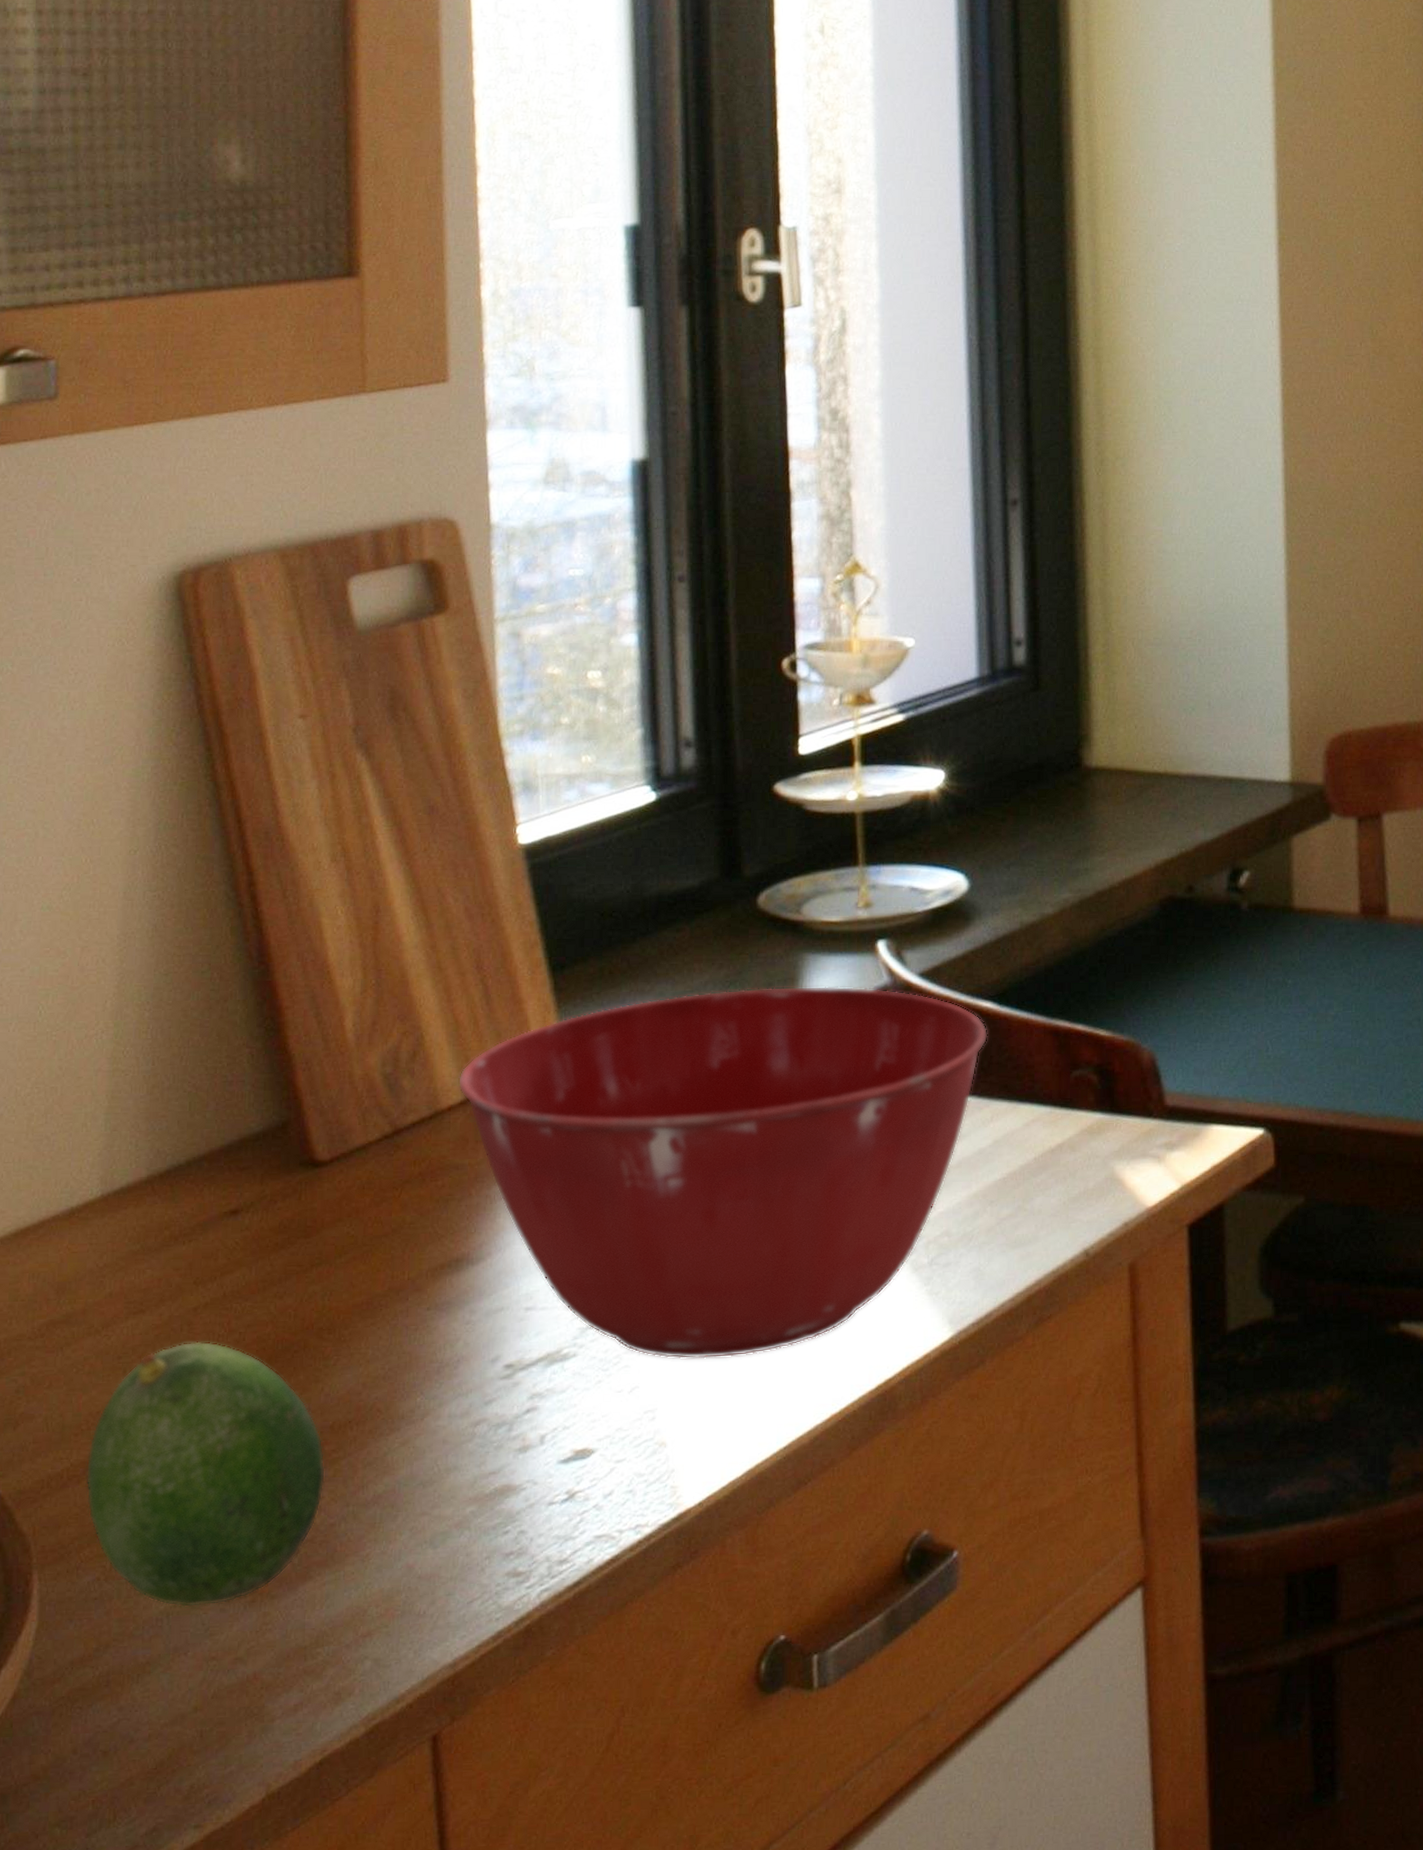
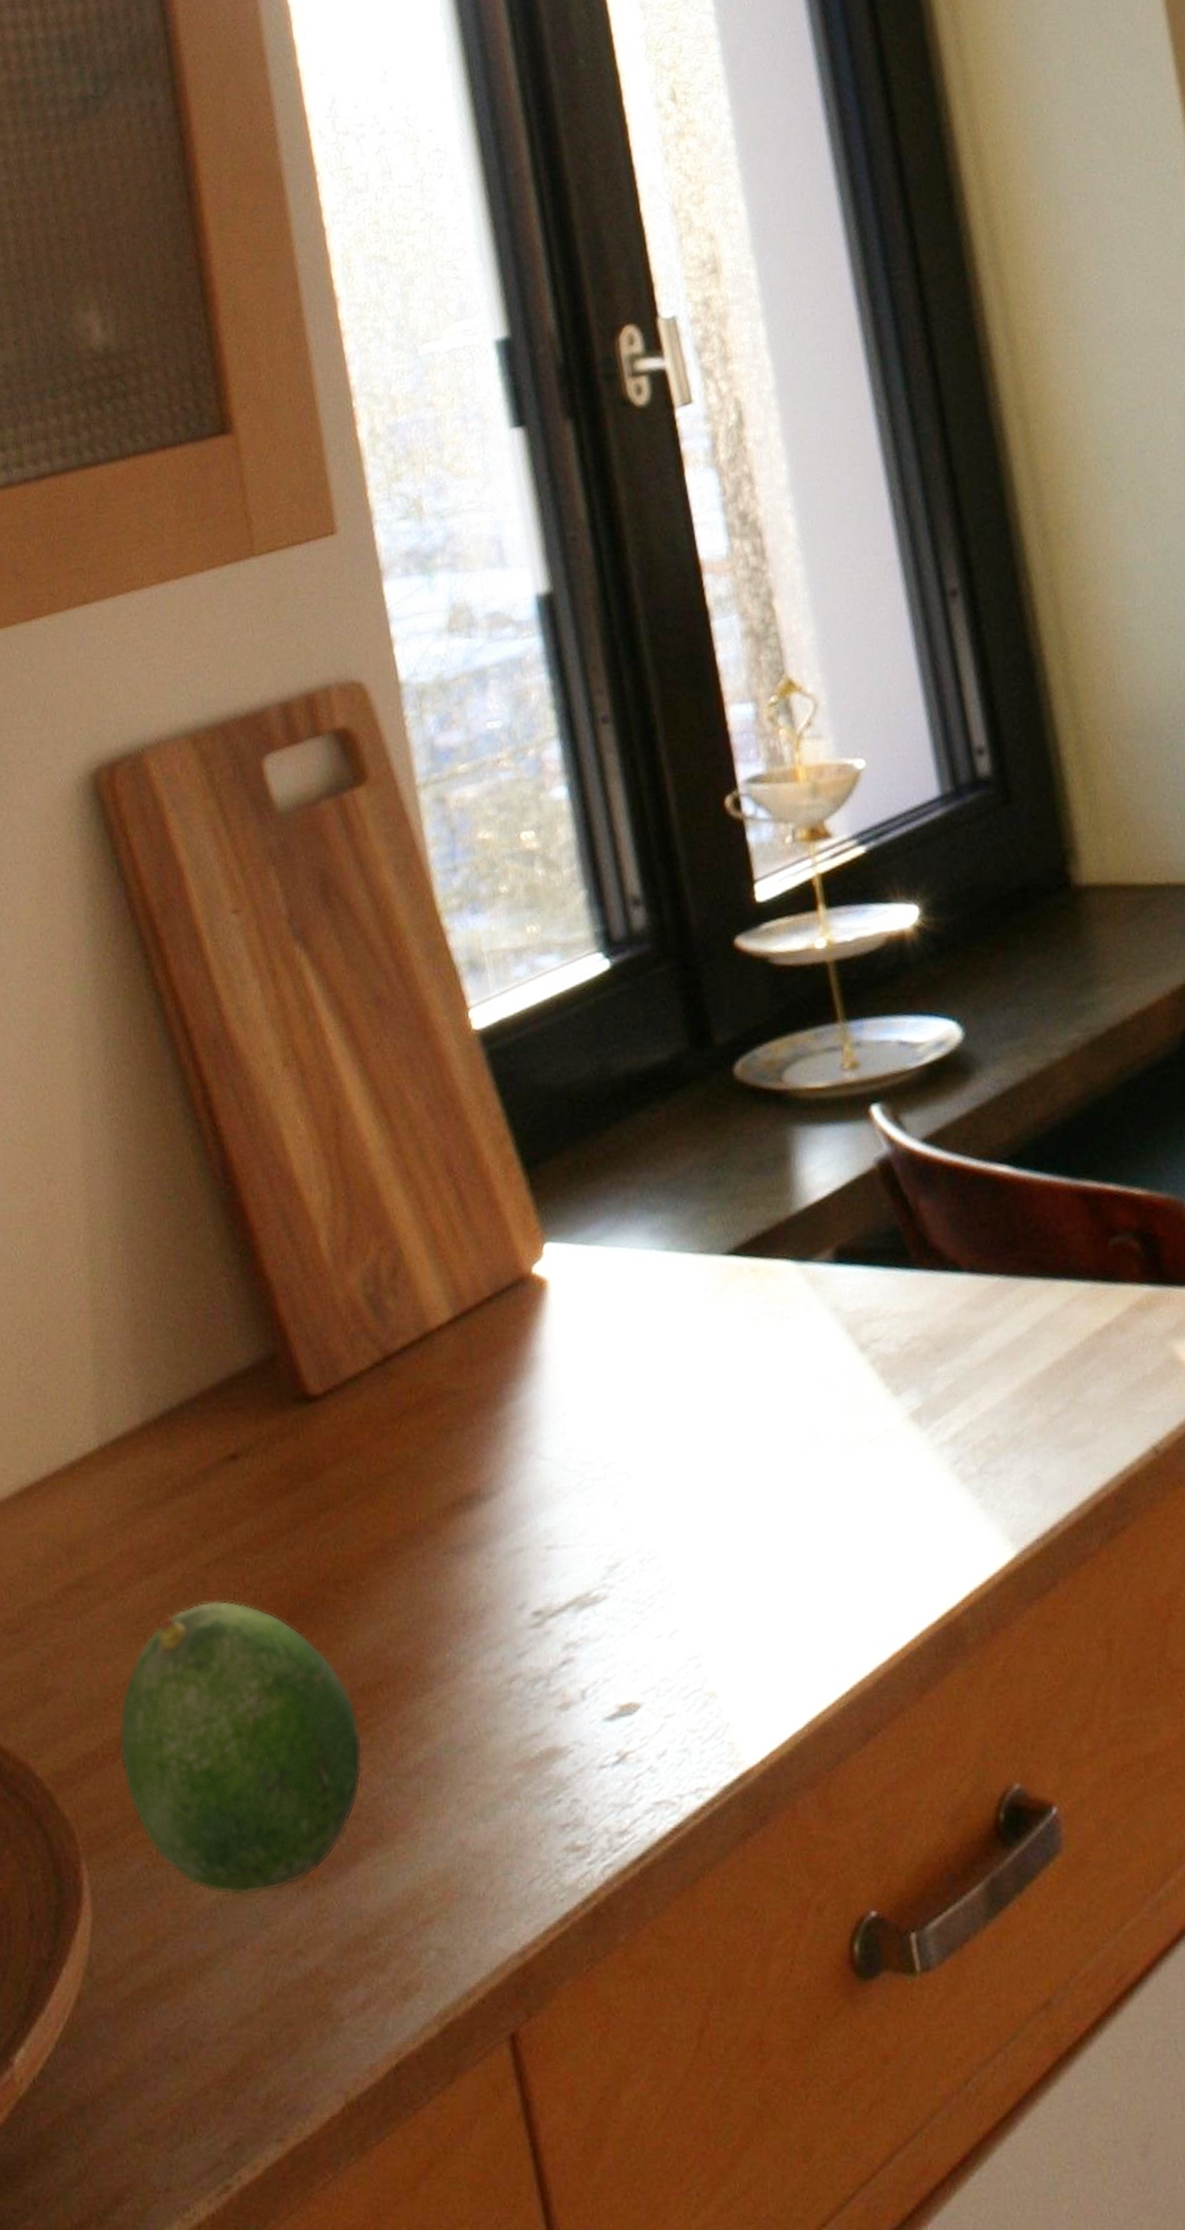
mixing bowl: present [457,985,988,1360] -> none [443,1159,1009,1597]

